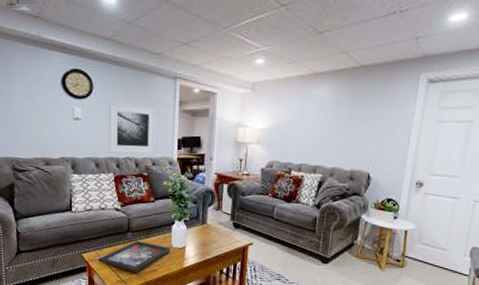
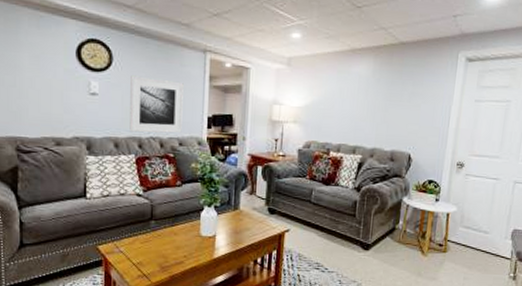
decorative tray: present [98,241,171,272] -> none [116,230,200,265]

